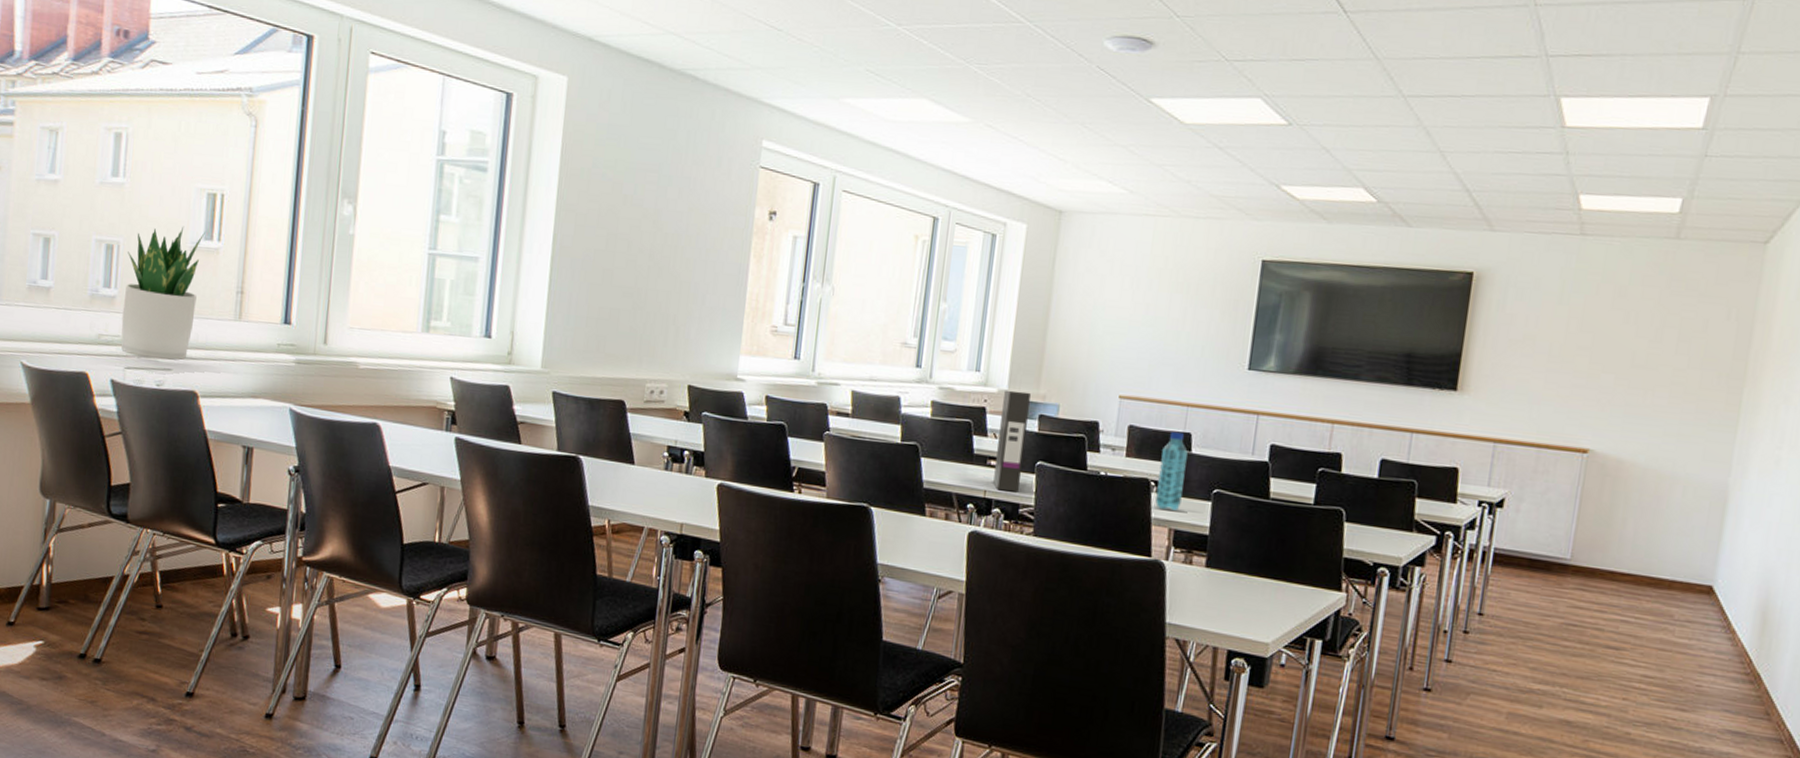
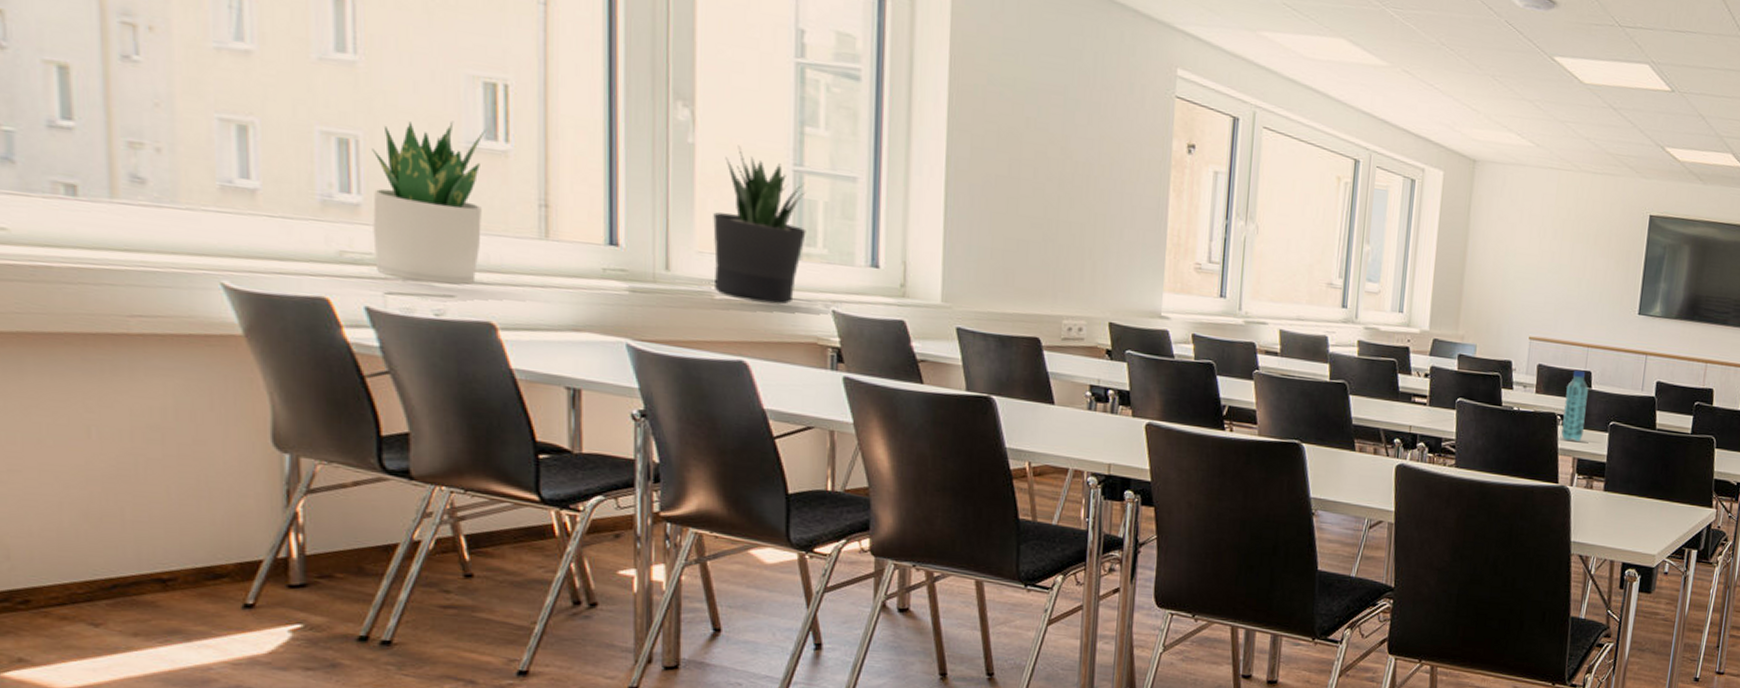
planter: none [360,234,437,373] -> present [713,145,806,305]
binder: present [993,390,1031,493] -> none [1418,330,1450,427]

